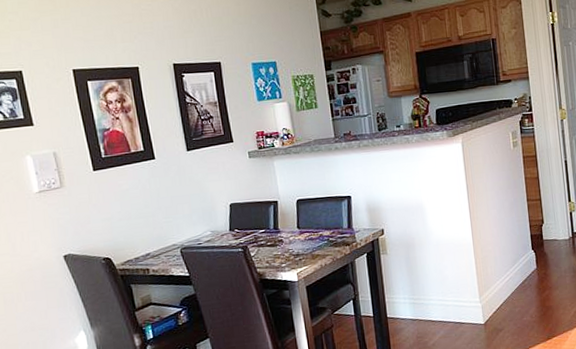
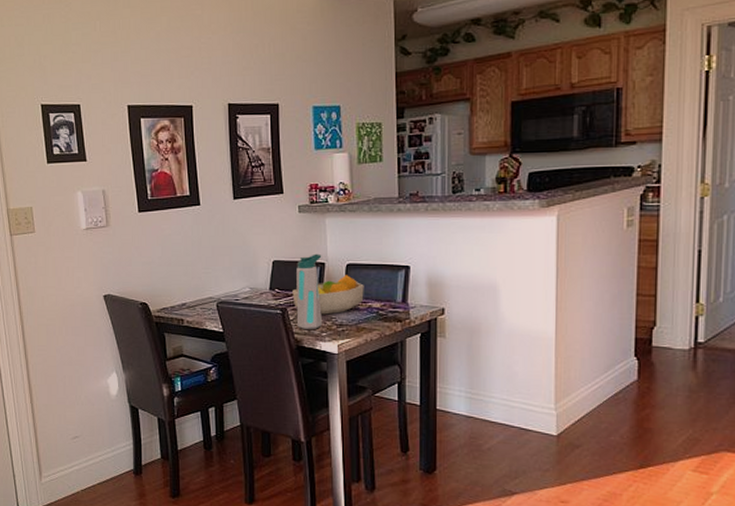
fruit bowl: none [251,209,315,248] -> present [292,275,364,315]
water bottle: none [252,193,282,264] -> present [296,253,323,330]

